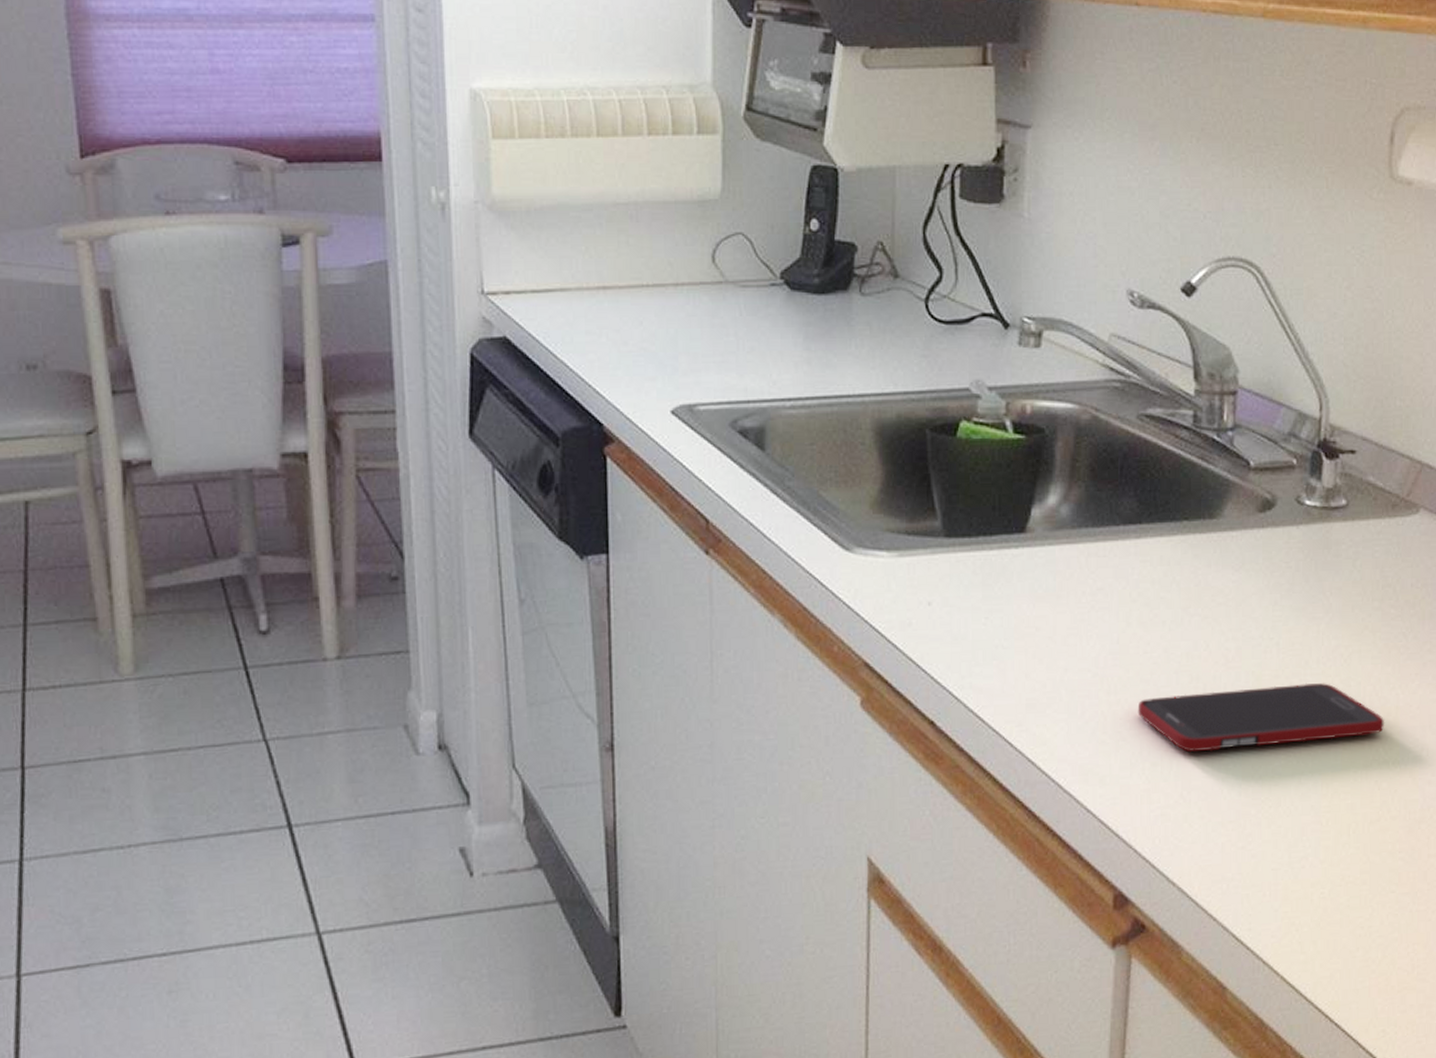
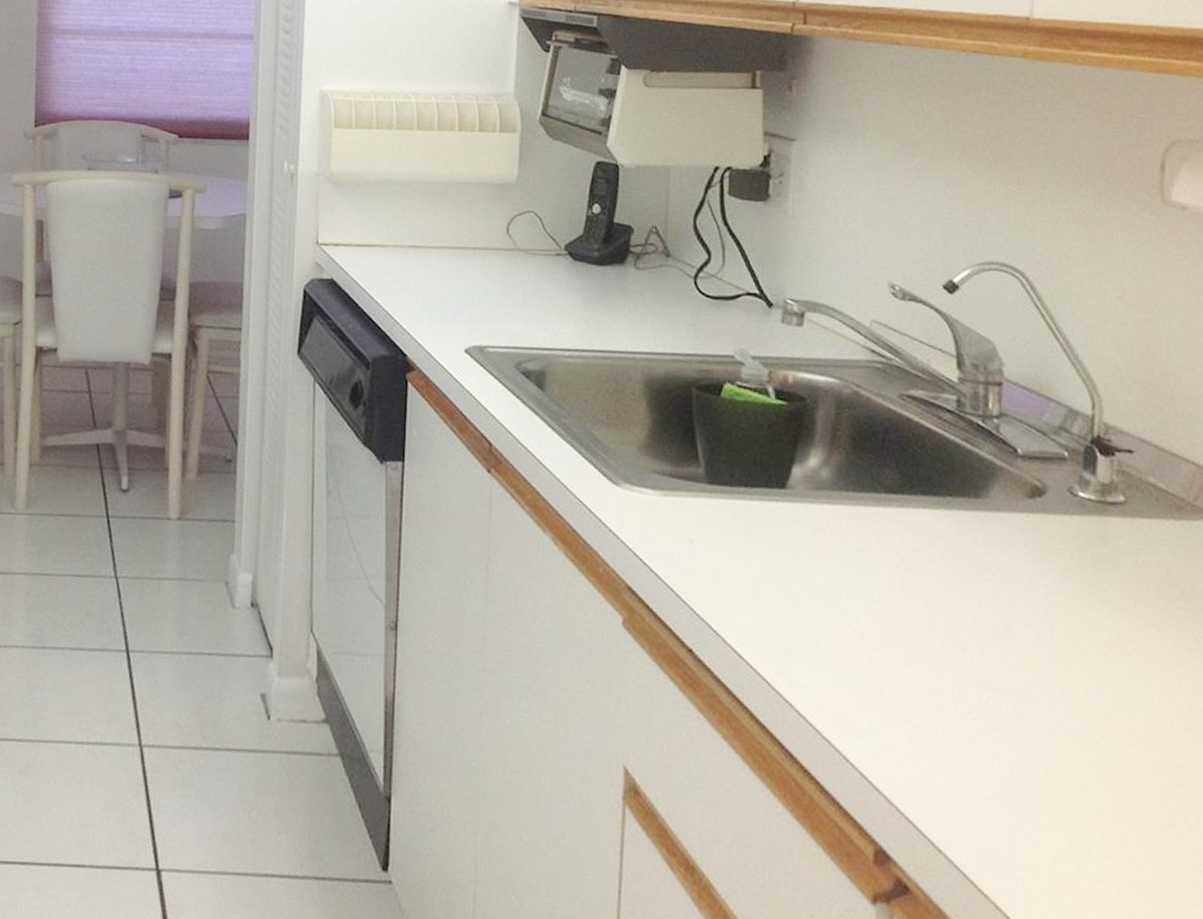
cell phone: present [1137,683,1384,753] -> none [900,661,1176,735]

